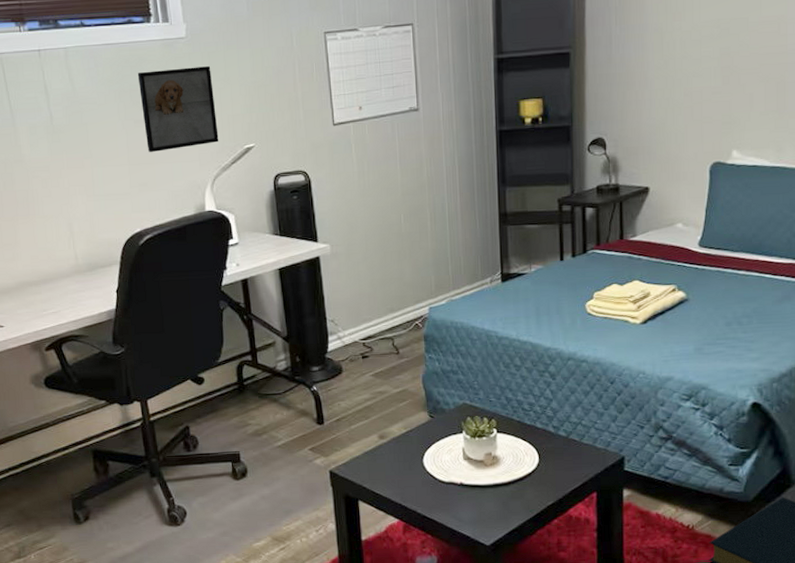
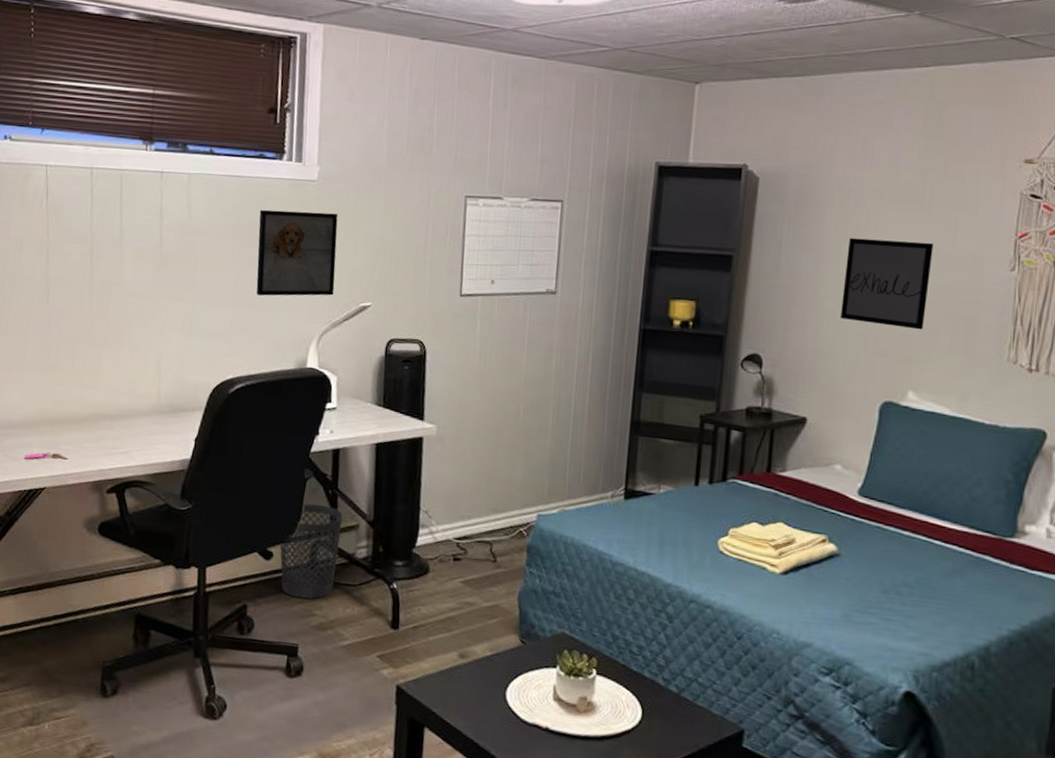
wastebasket: none [208,329,262,413] -> present [280,503,343,599]
wall art: none [668,15,743,96] -> present [841,238,934,330]

